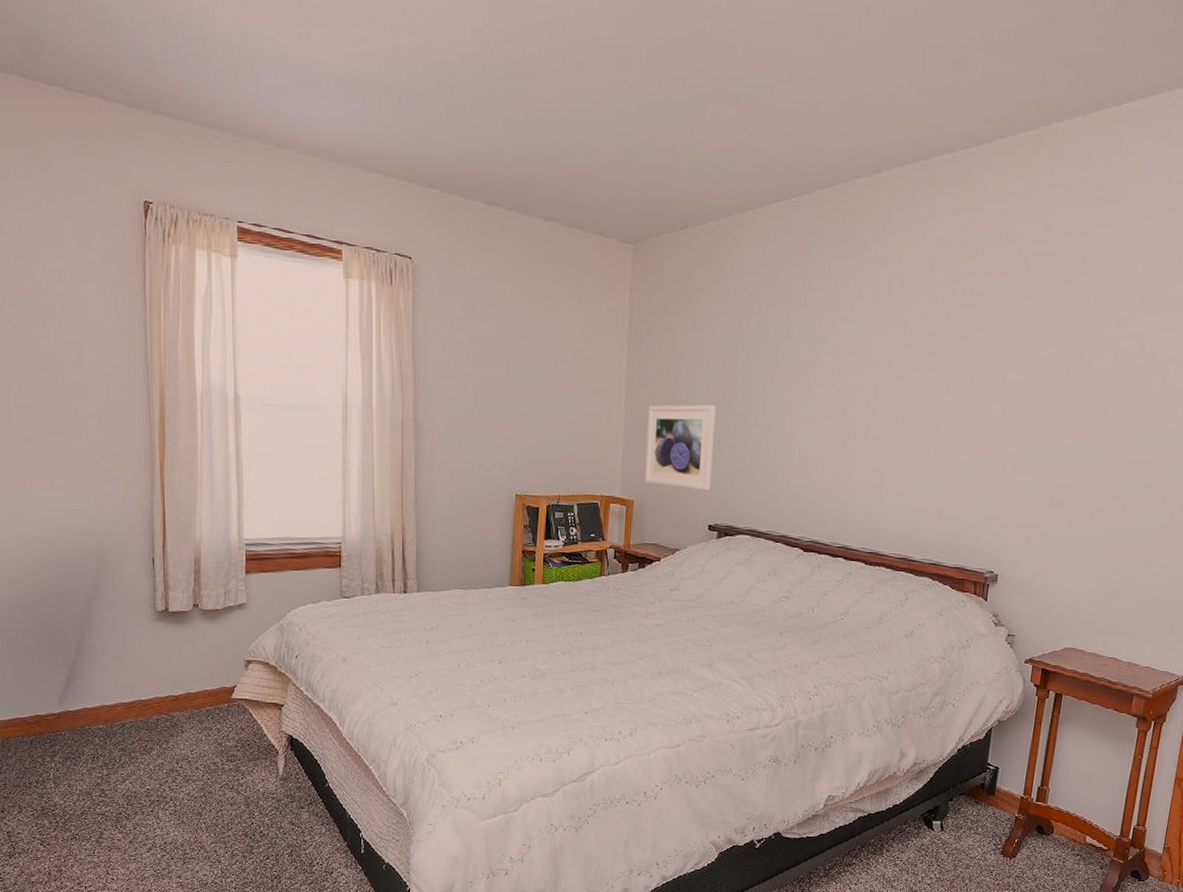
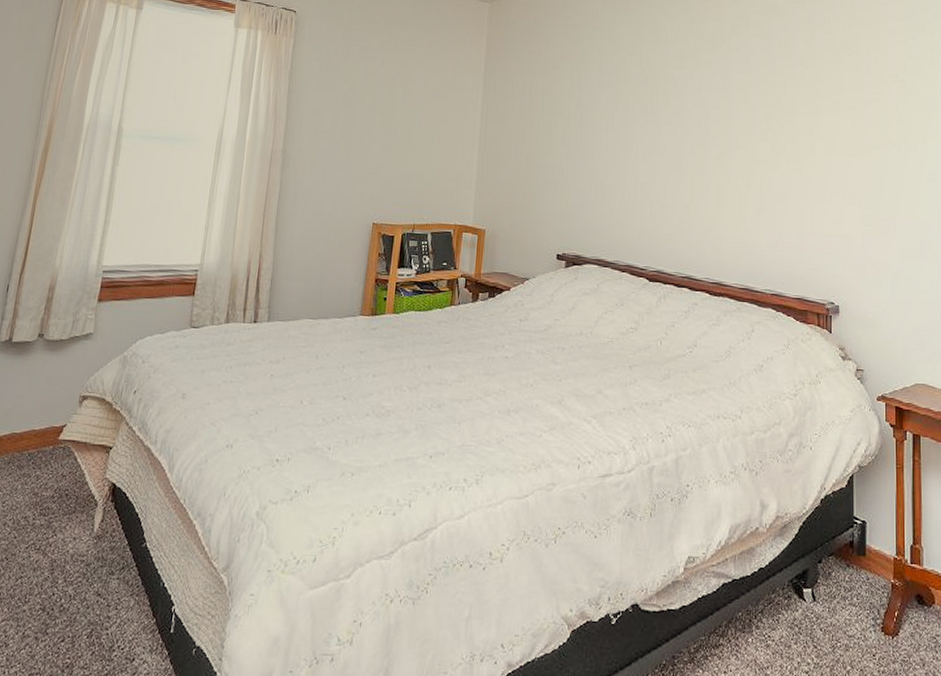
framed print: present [644,404,716,491] -> none [496,140,563,221]

